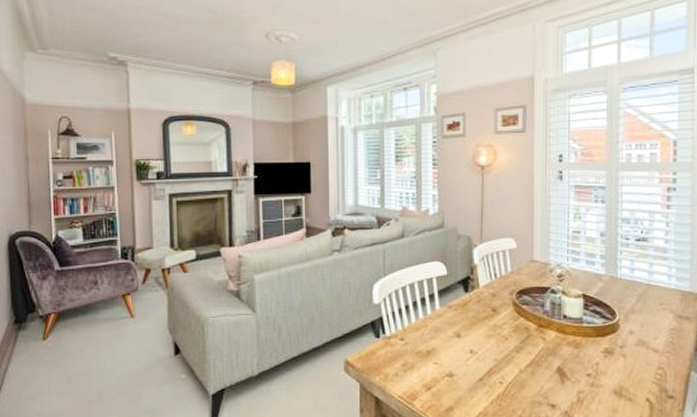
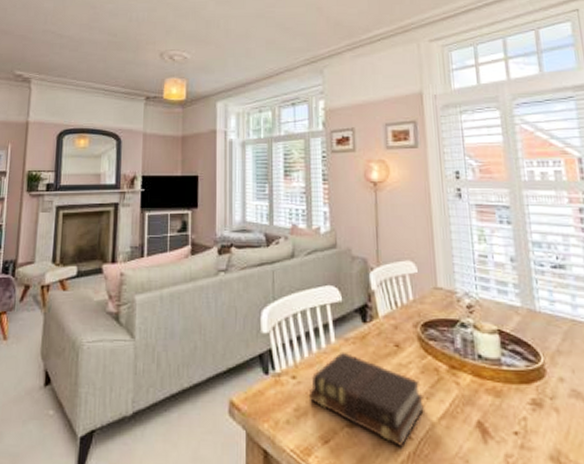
bible: none [416,317,514,390] -> present [310,351,424,448]

